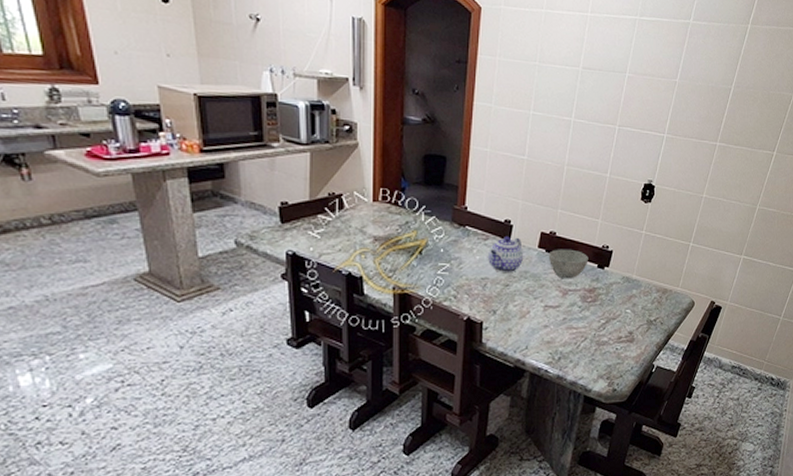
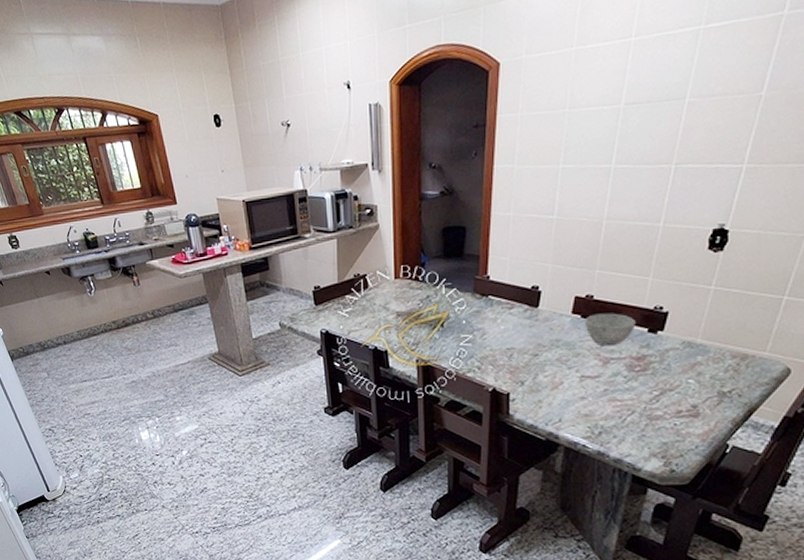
teapot: present [488,235,524,272] -> none [514,303,555,342]

